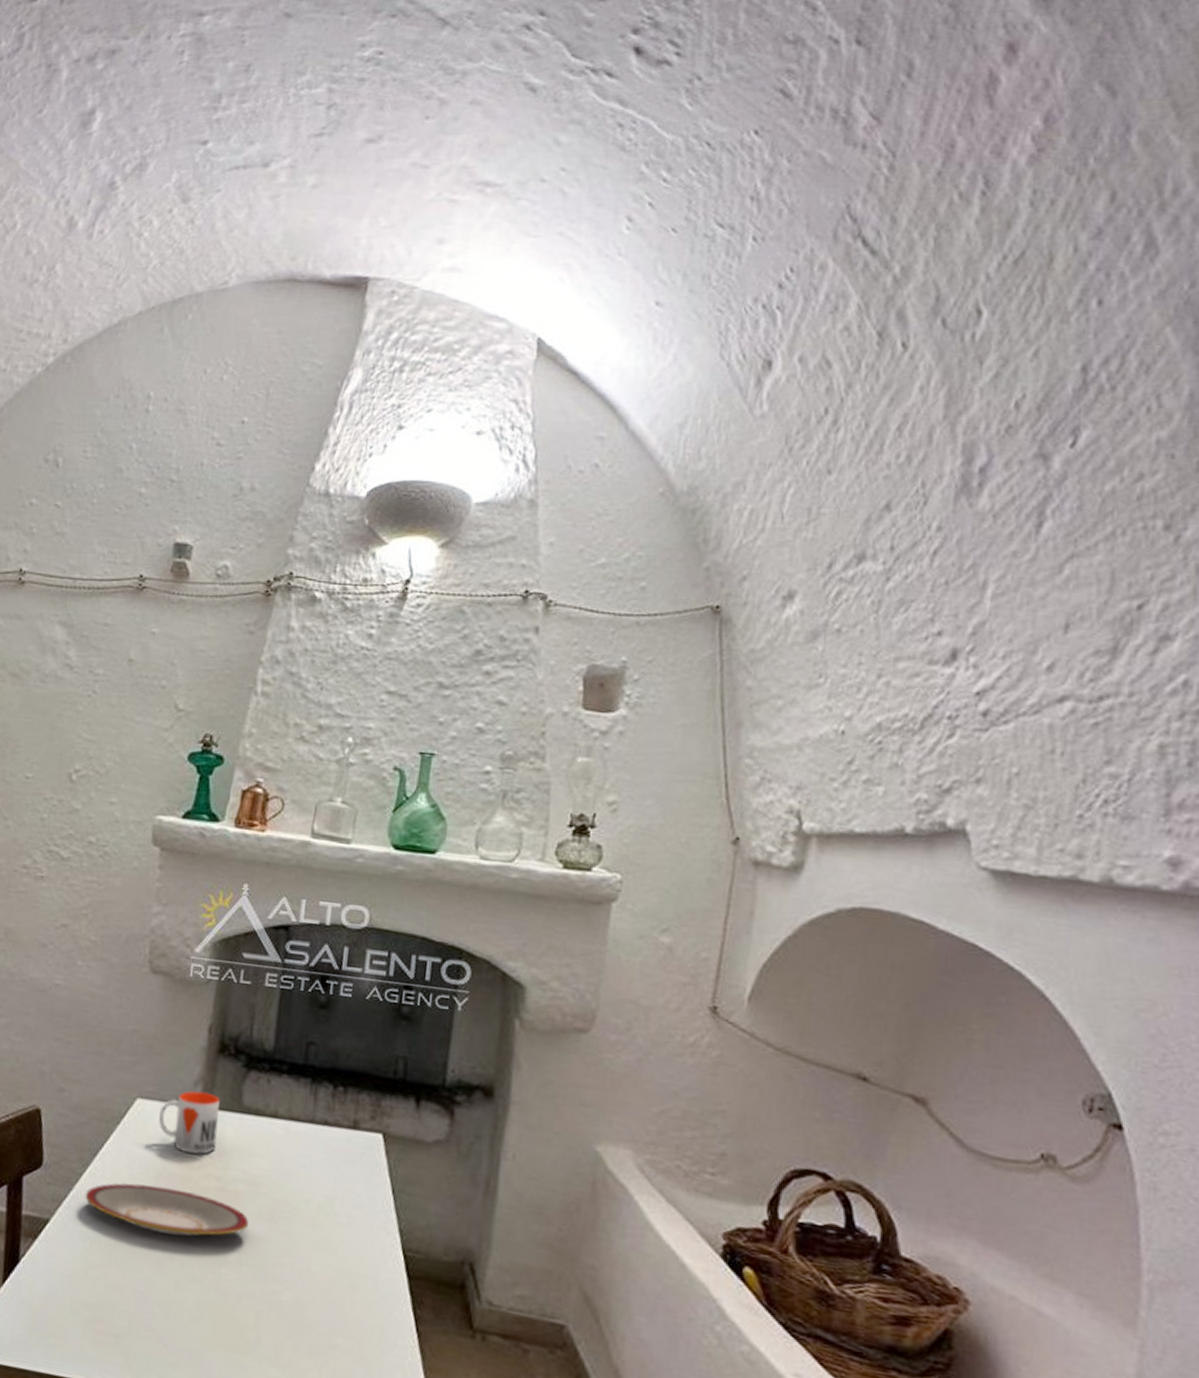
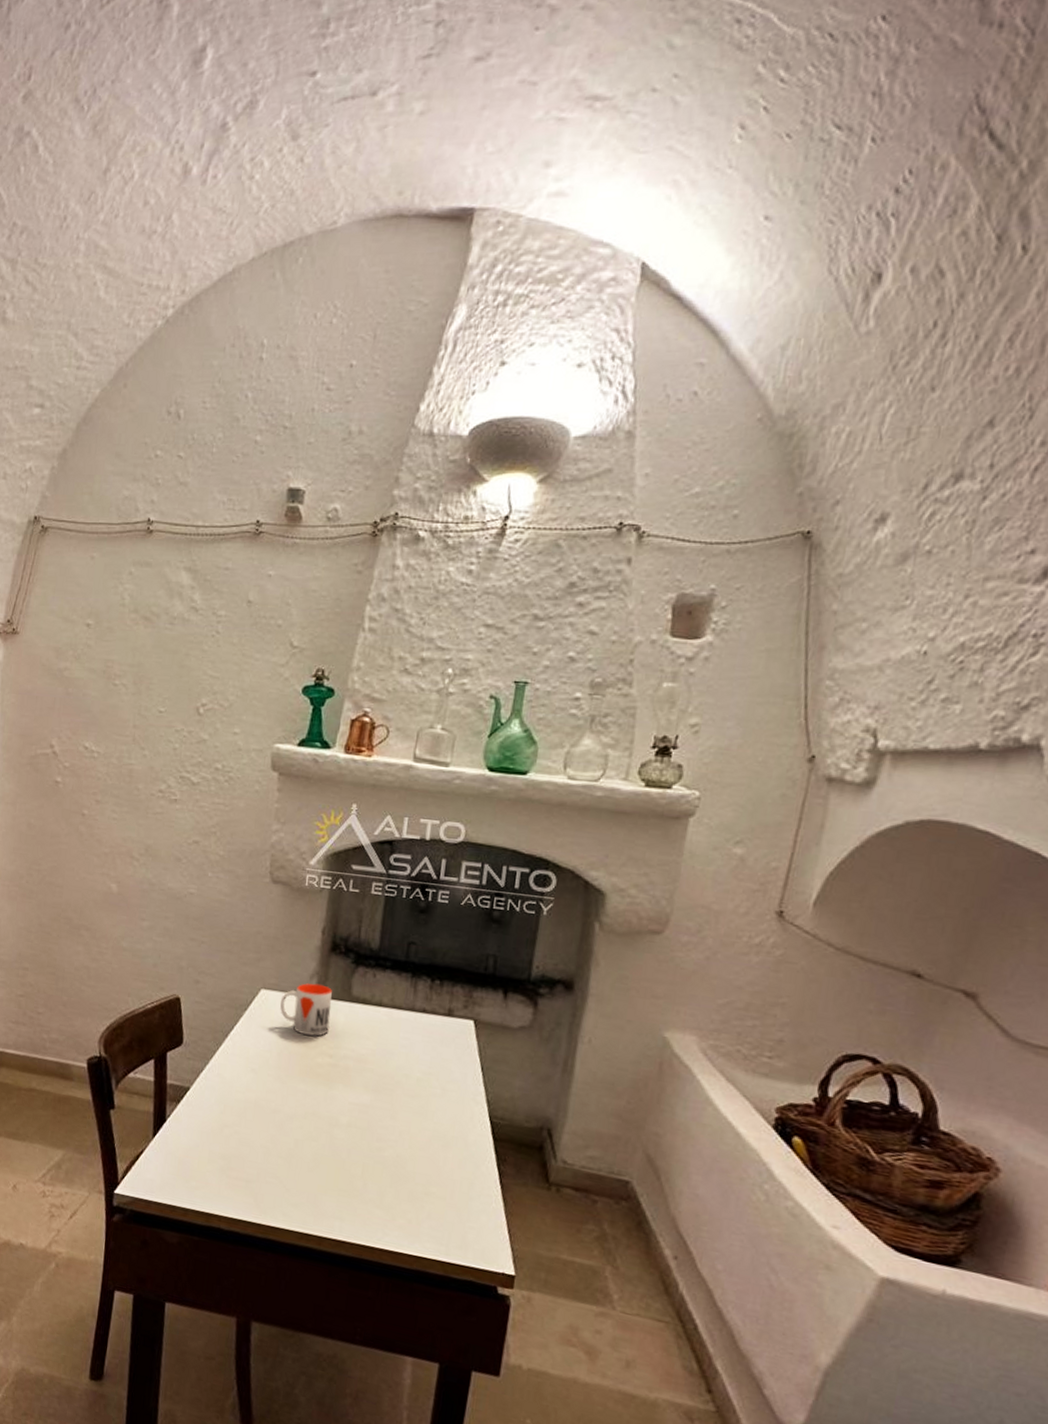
plate: present [85,1183,249,1237] -> none [219,1059,358,1103]

